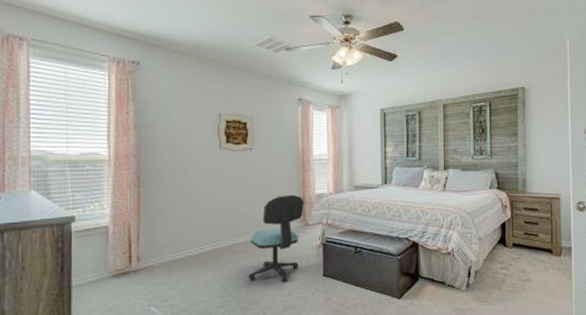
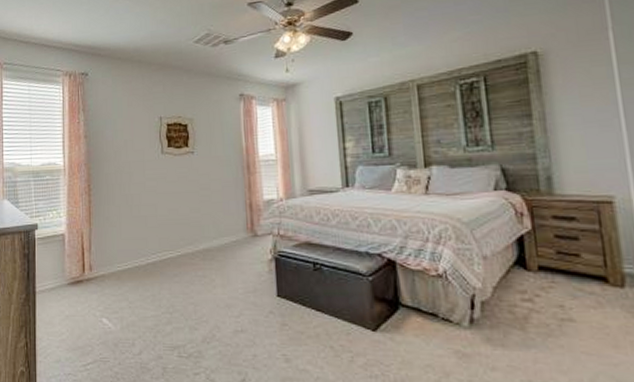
office chair: present [248,194,304,281] -> none [195,200,252,300]

